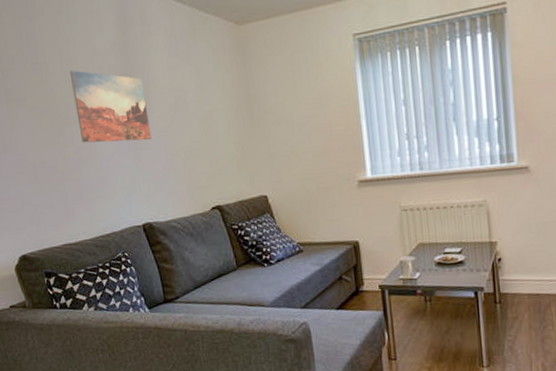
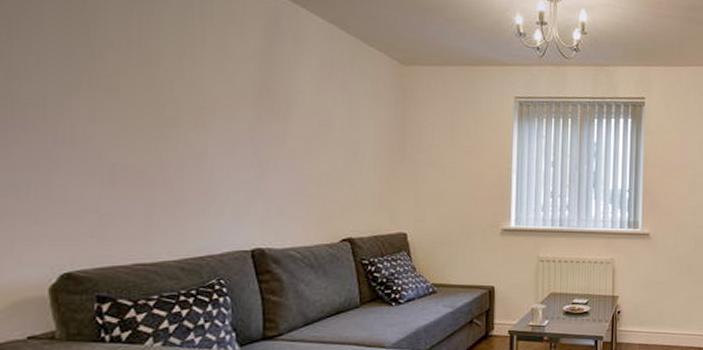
wall art: present [70,70,152,143] -> none [189,69,284,160]

